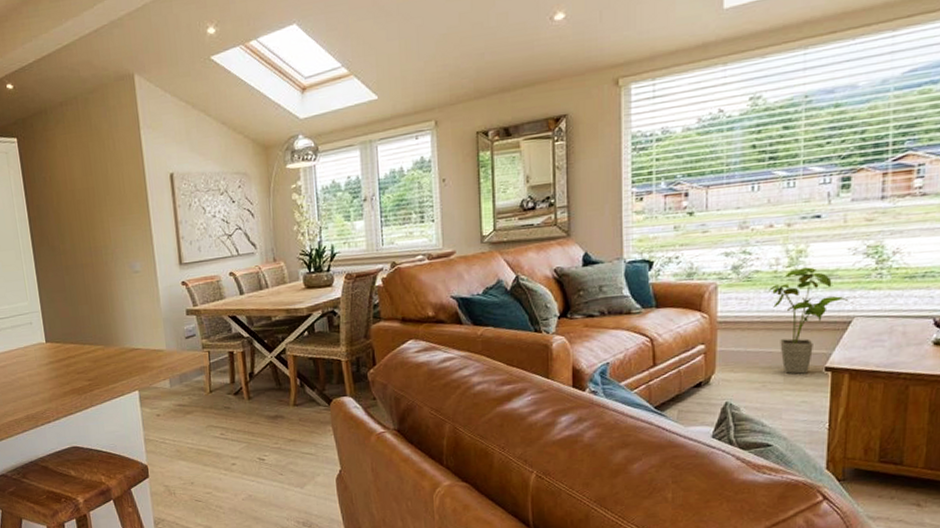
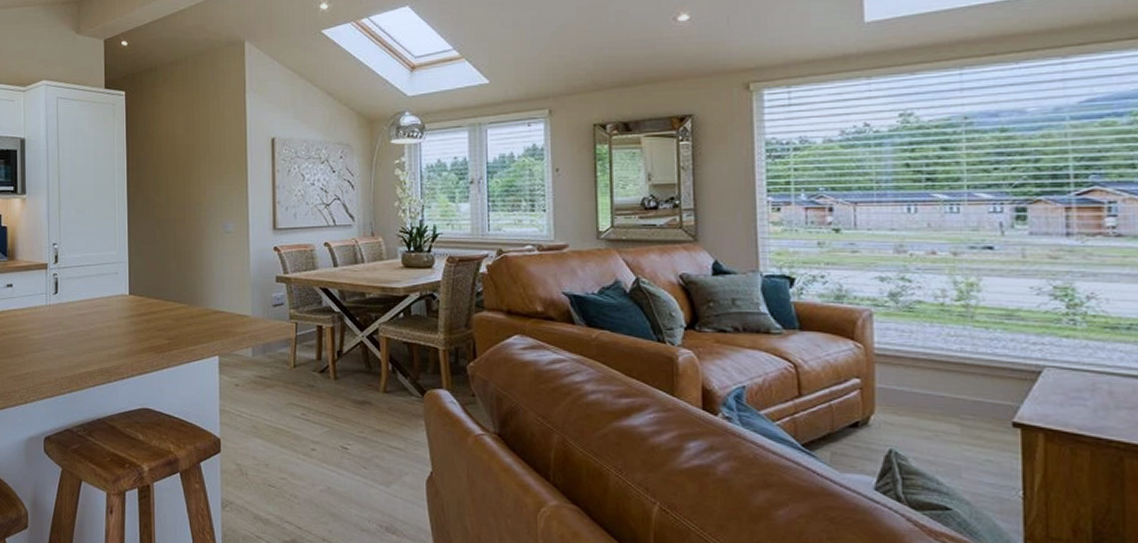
house plant: present [767,267,849,374] -> none [934,303,1036,427]

